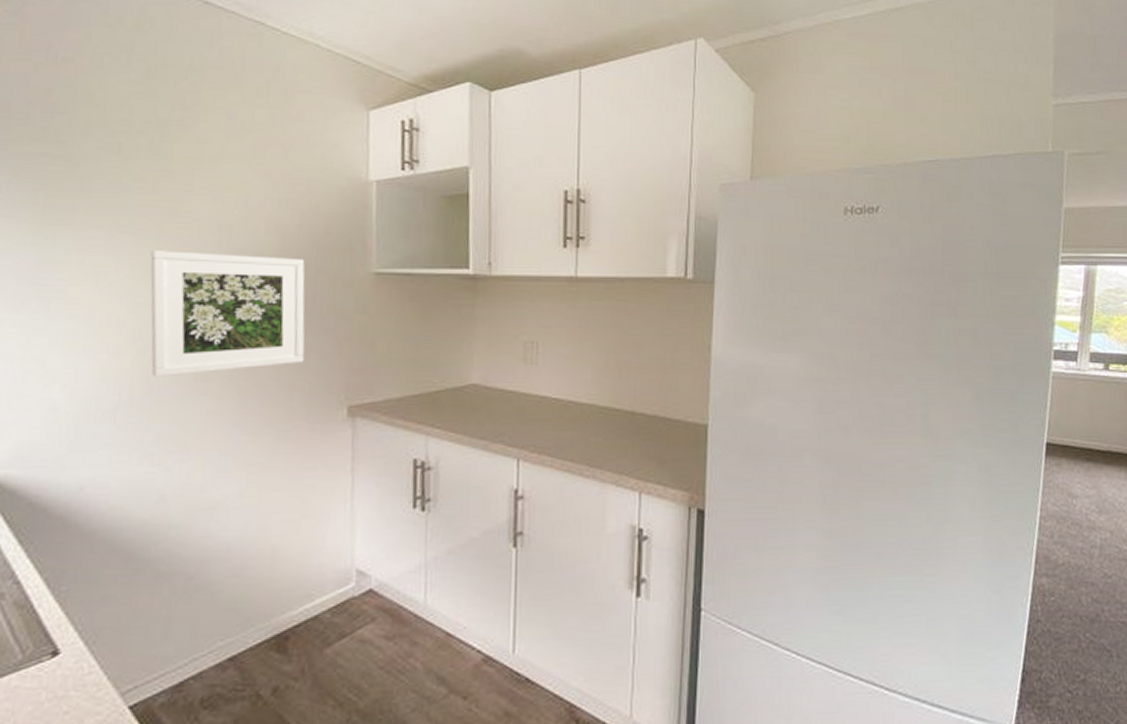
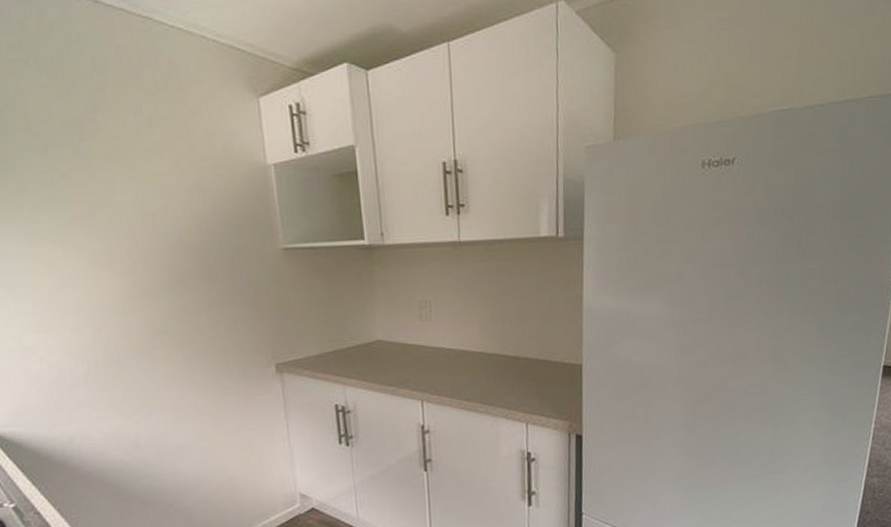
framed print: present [150,249,305,377] -> none [90,238,234,348]

